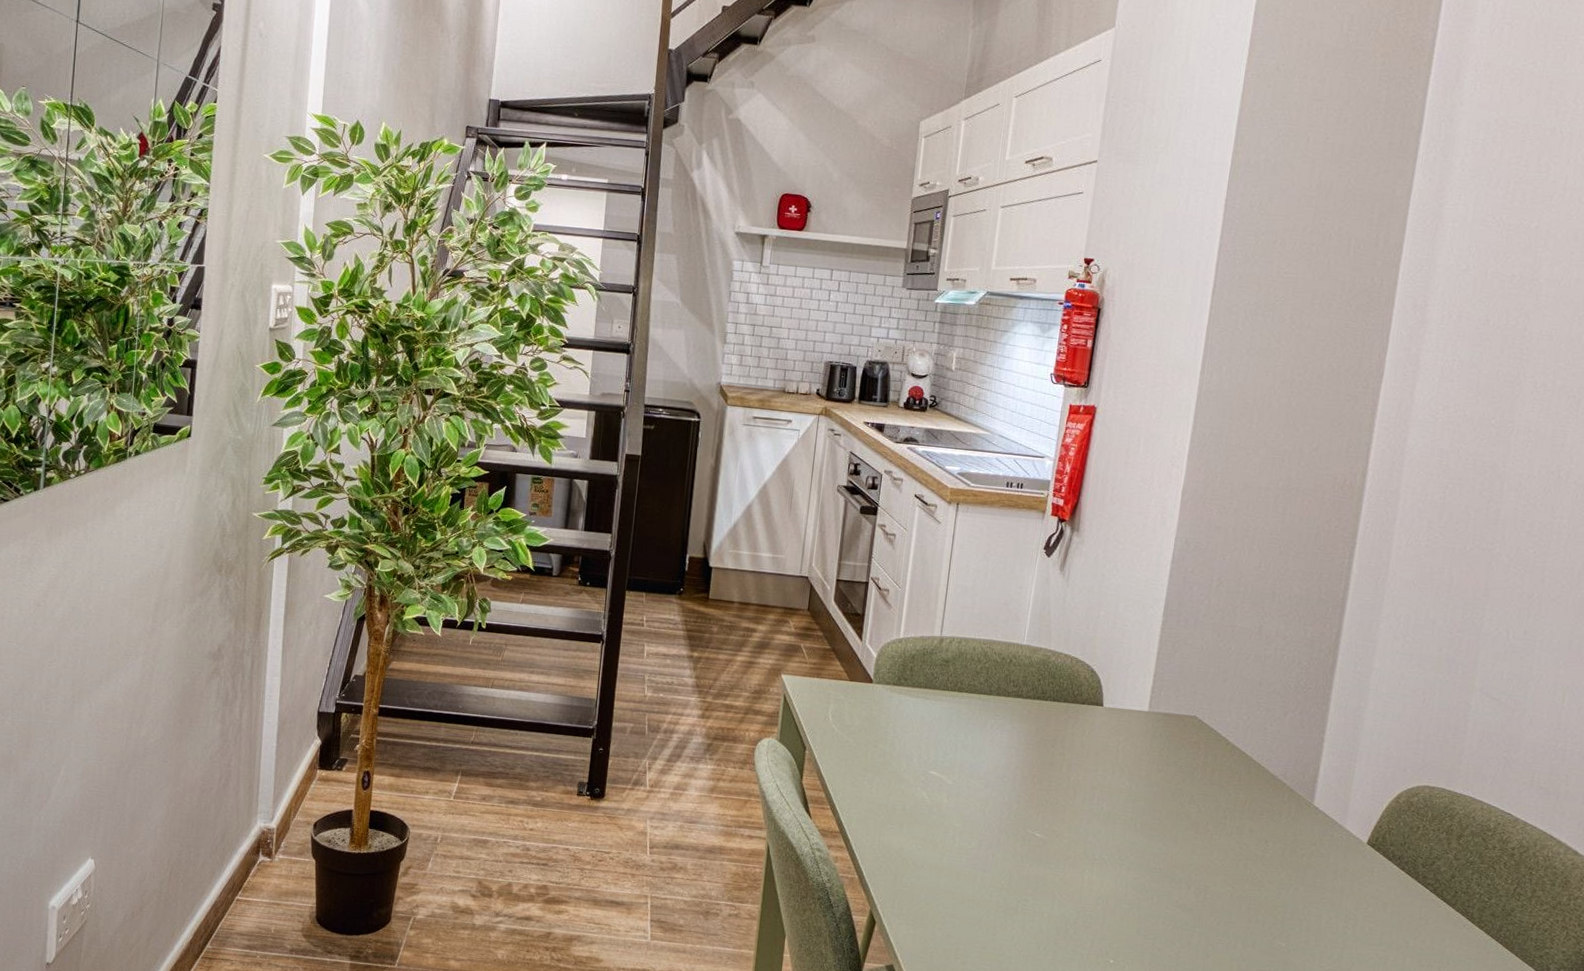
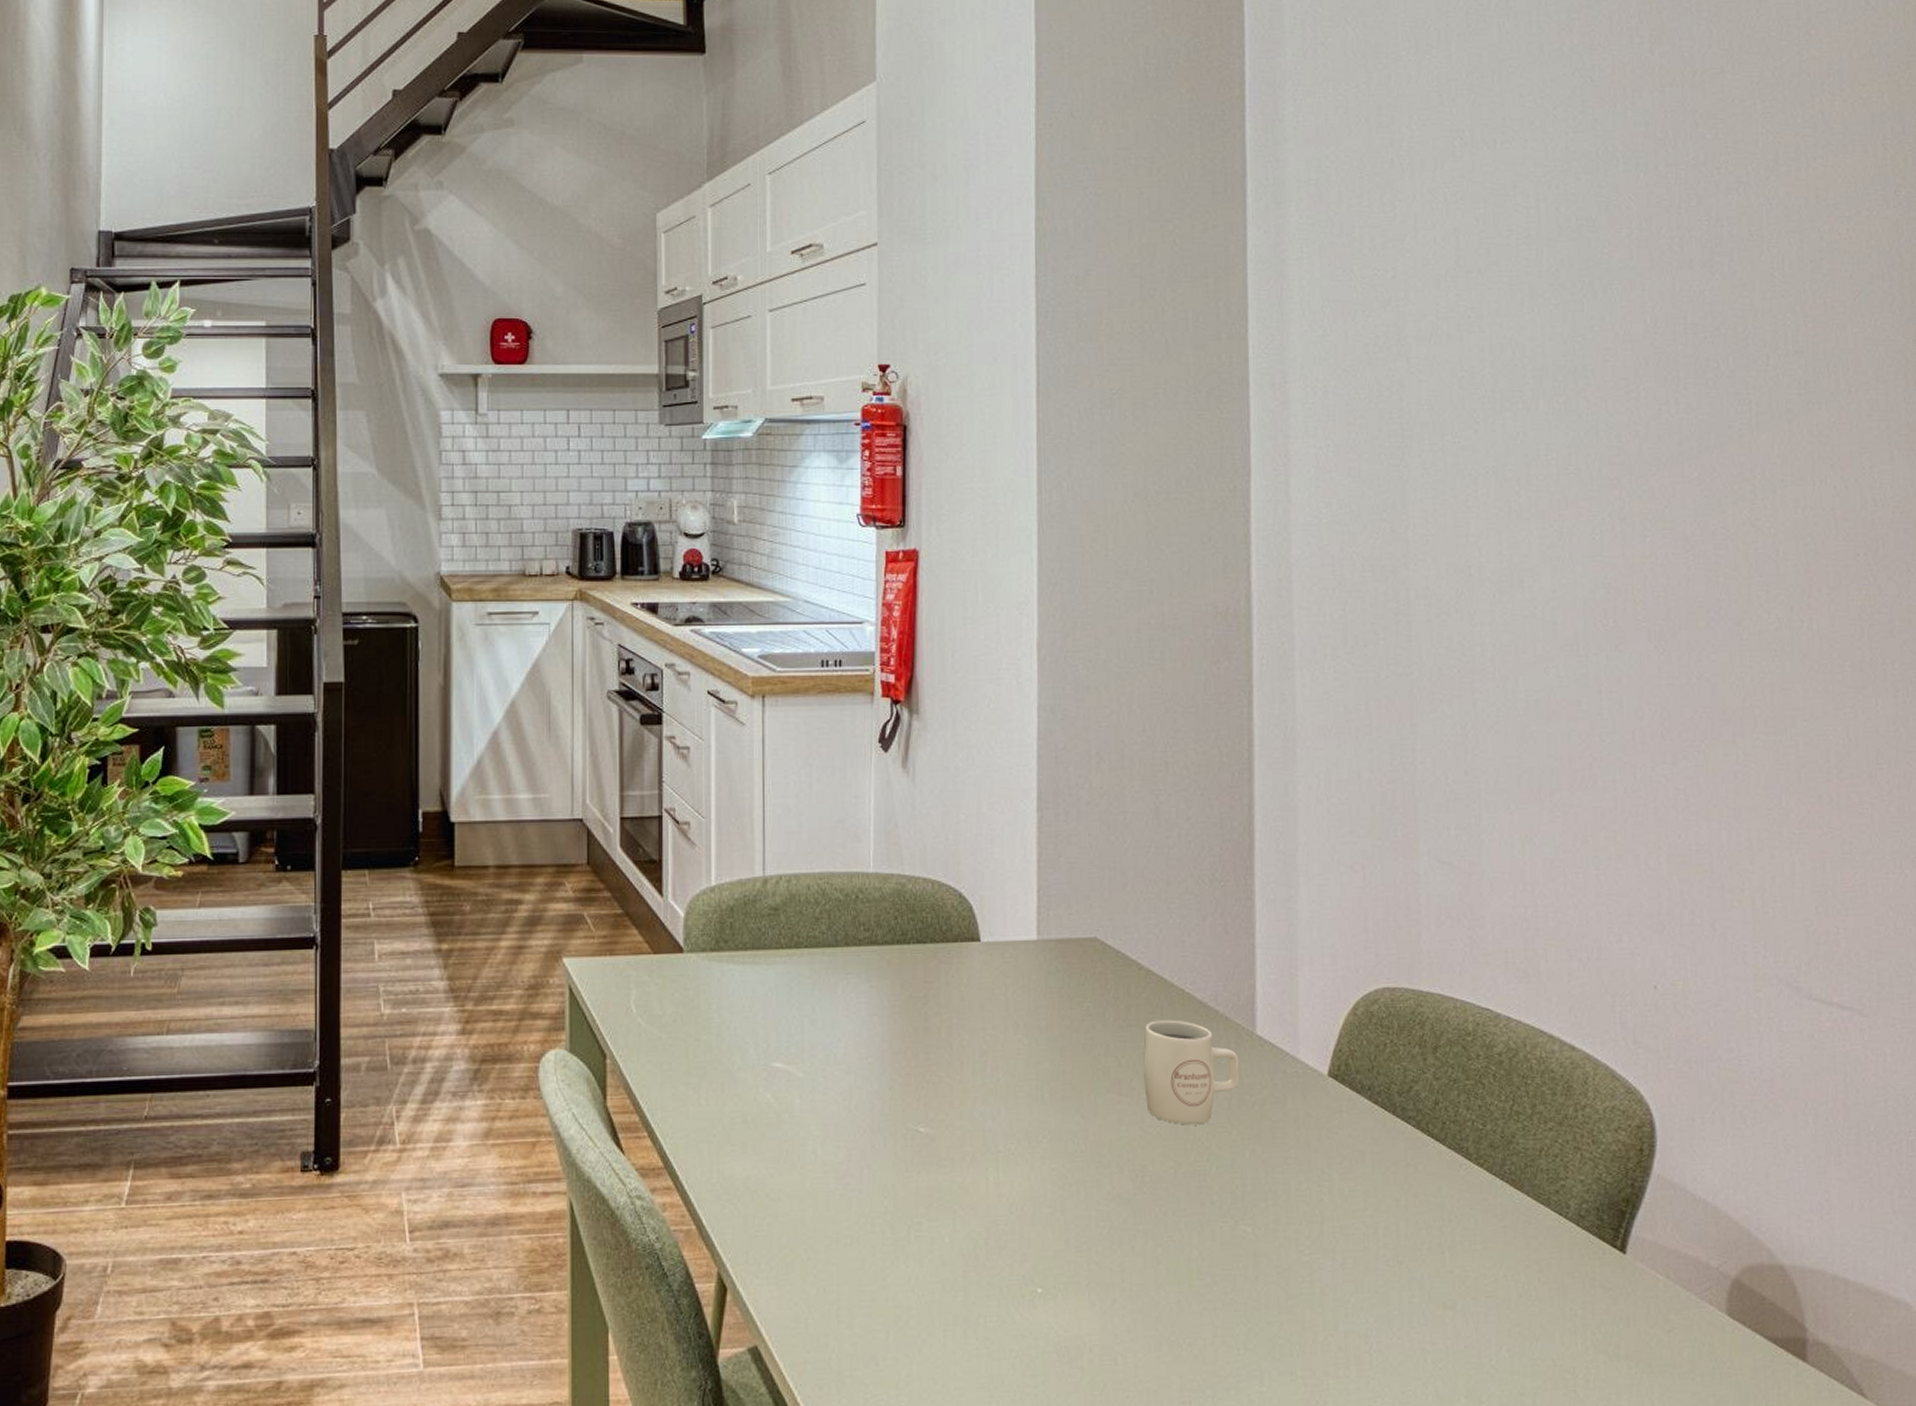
mug: none [1216,783,1297,864] -> present [1143,1019,1240,1125]

